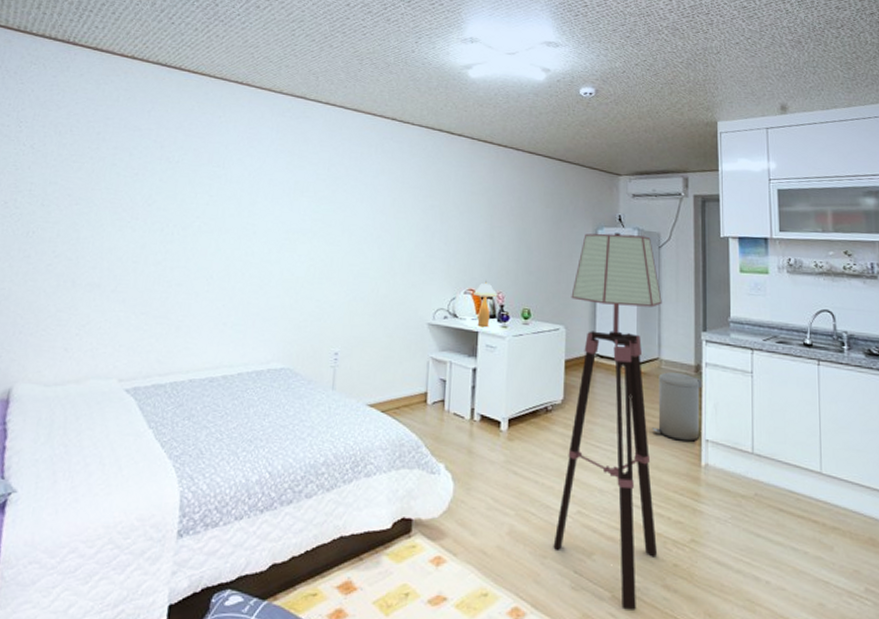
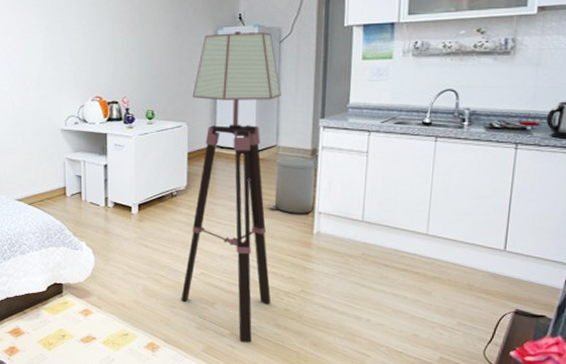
table lamp: present [472,281,498,328] -> none [99,88,123,130]

